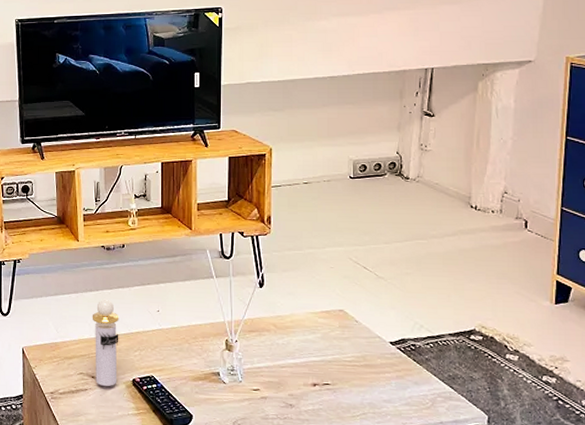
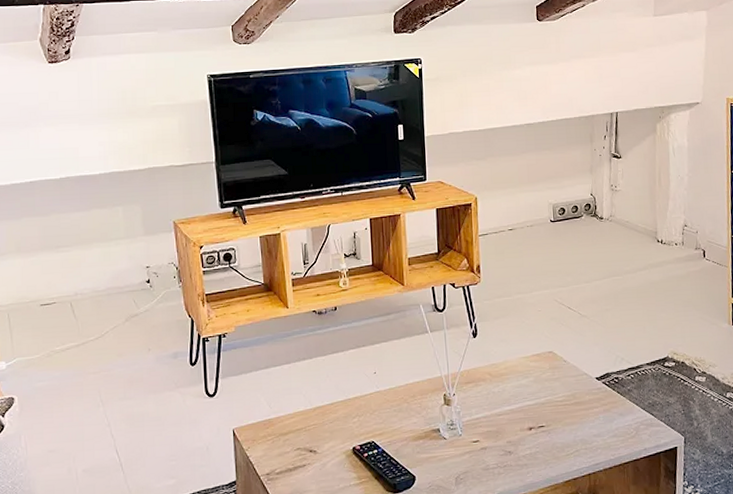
perfume bottle: present [92,299,119,386] -> none [306,366,337,459]

